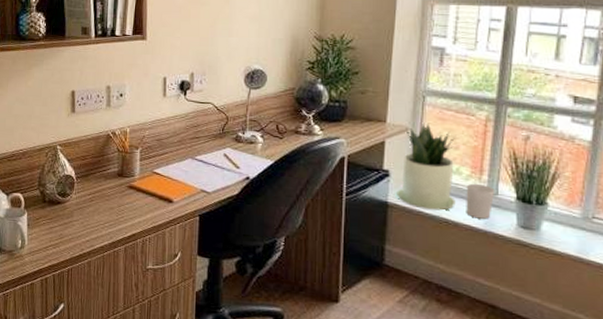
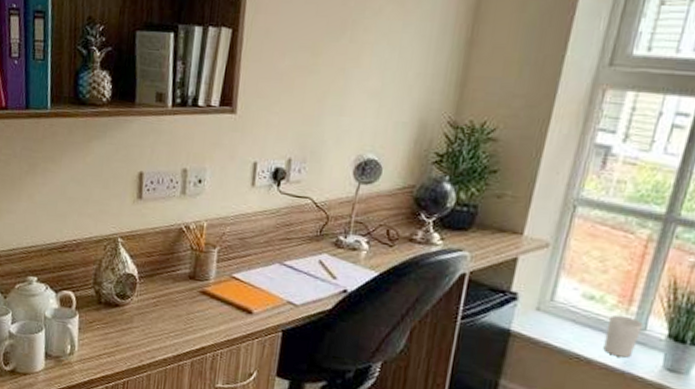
planter: present [397,124,456,211] -> none [522,239,607,345]

